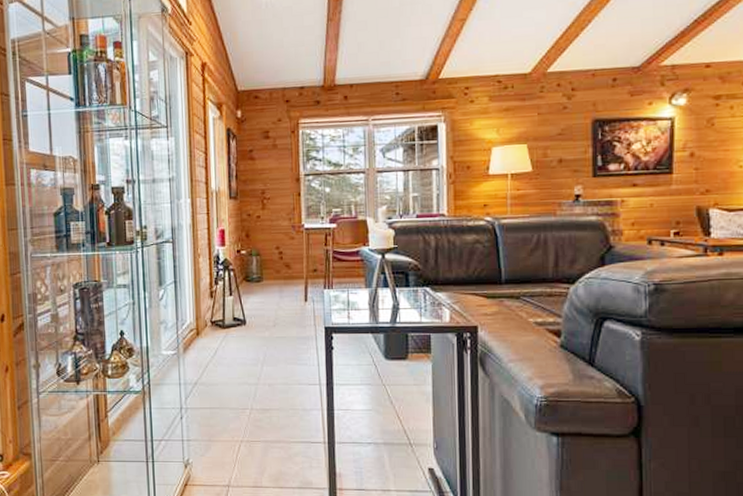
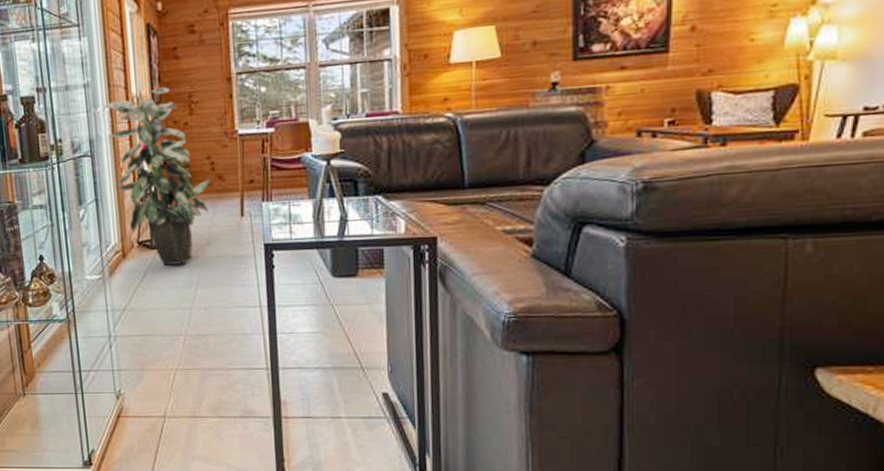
indoor plant: none [185,183,279,344] -> present [103,86,211,265]

